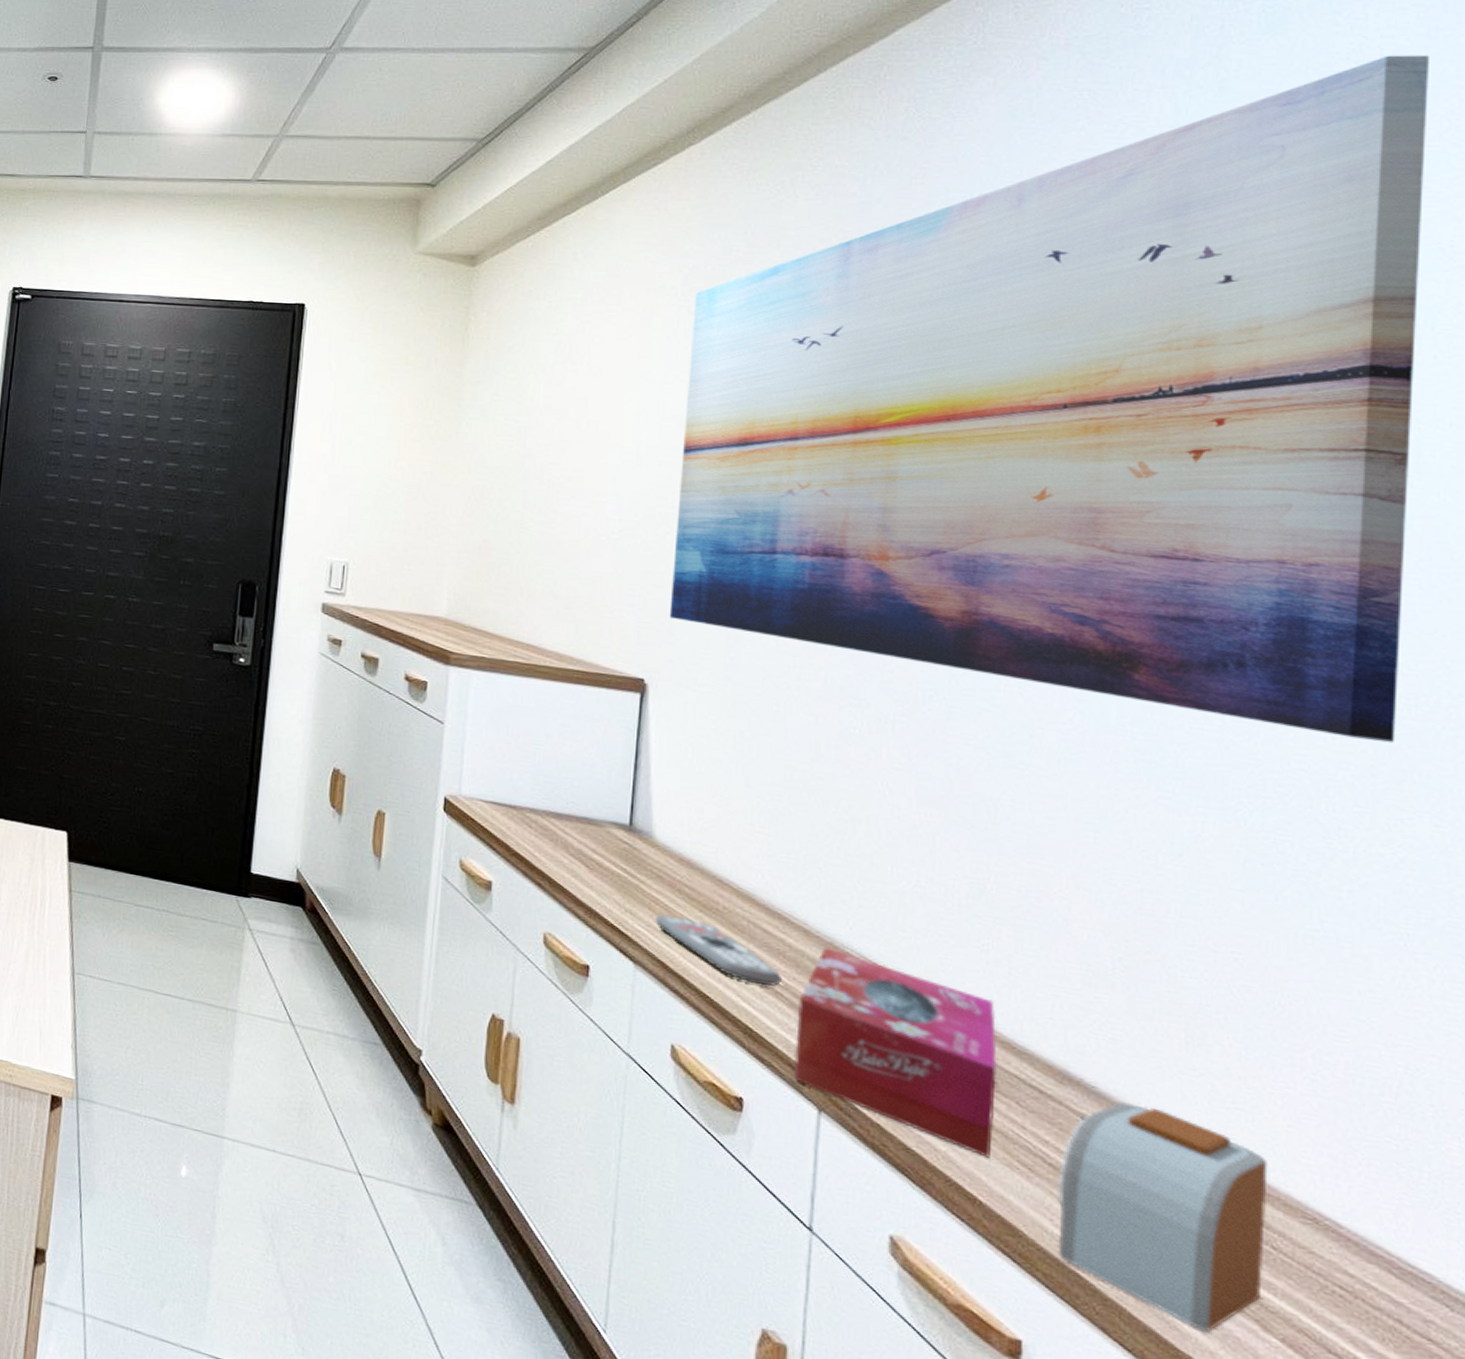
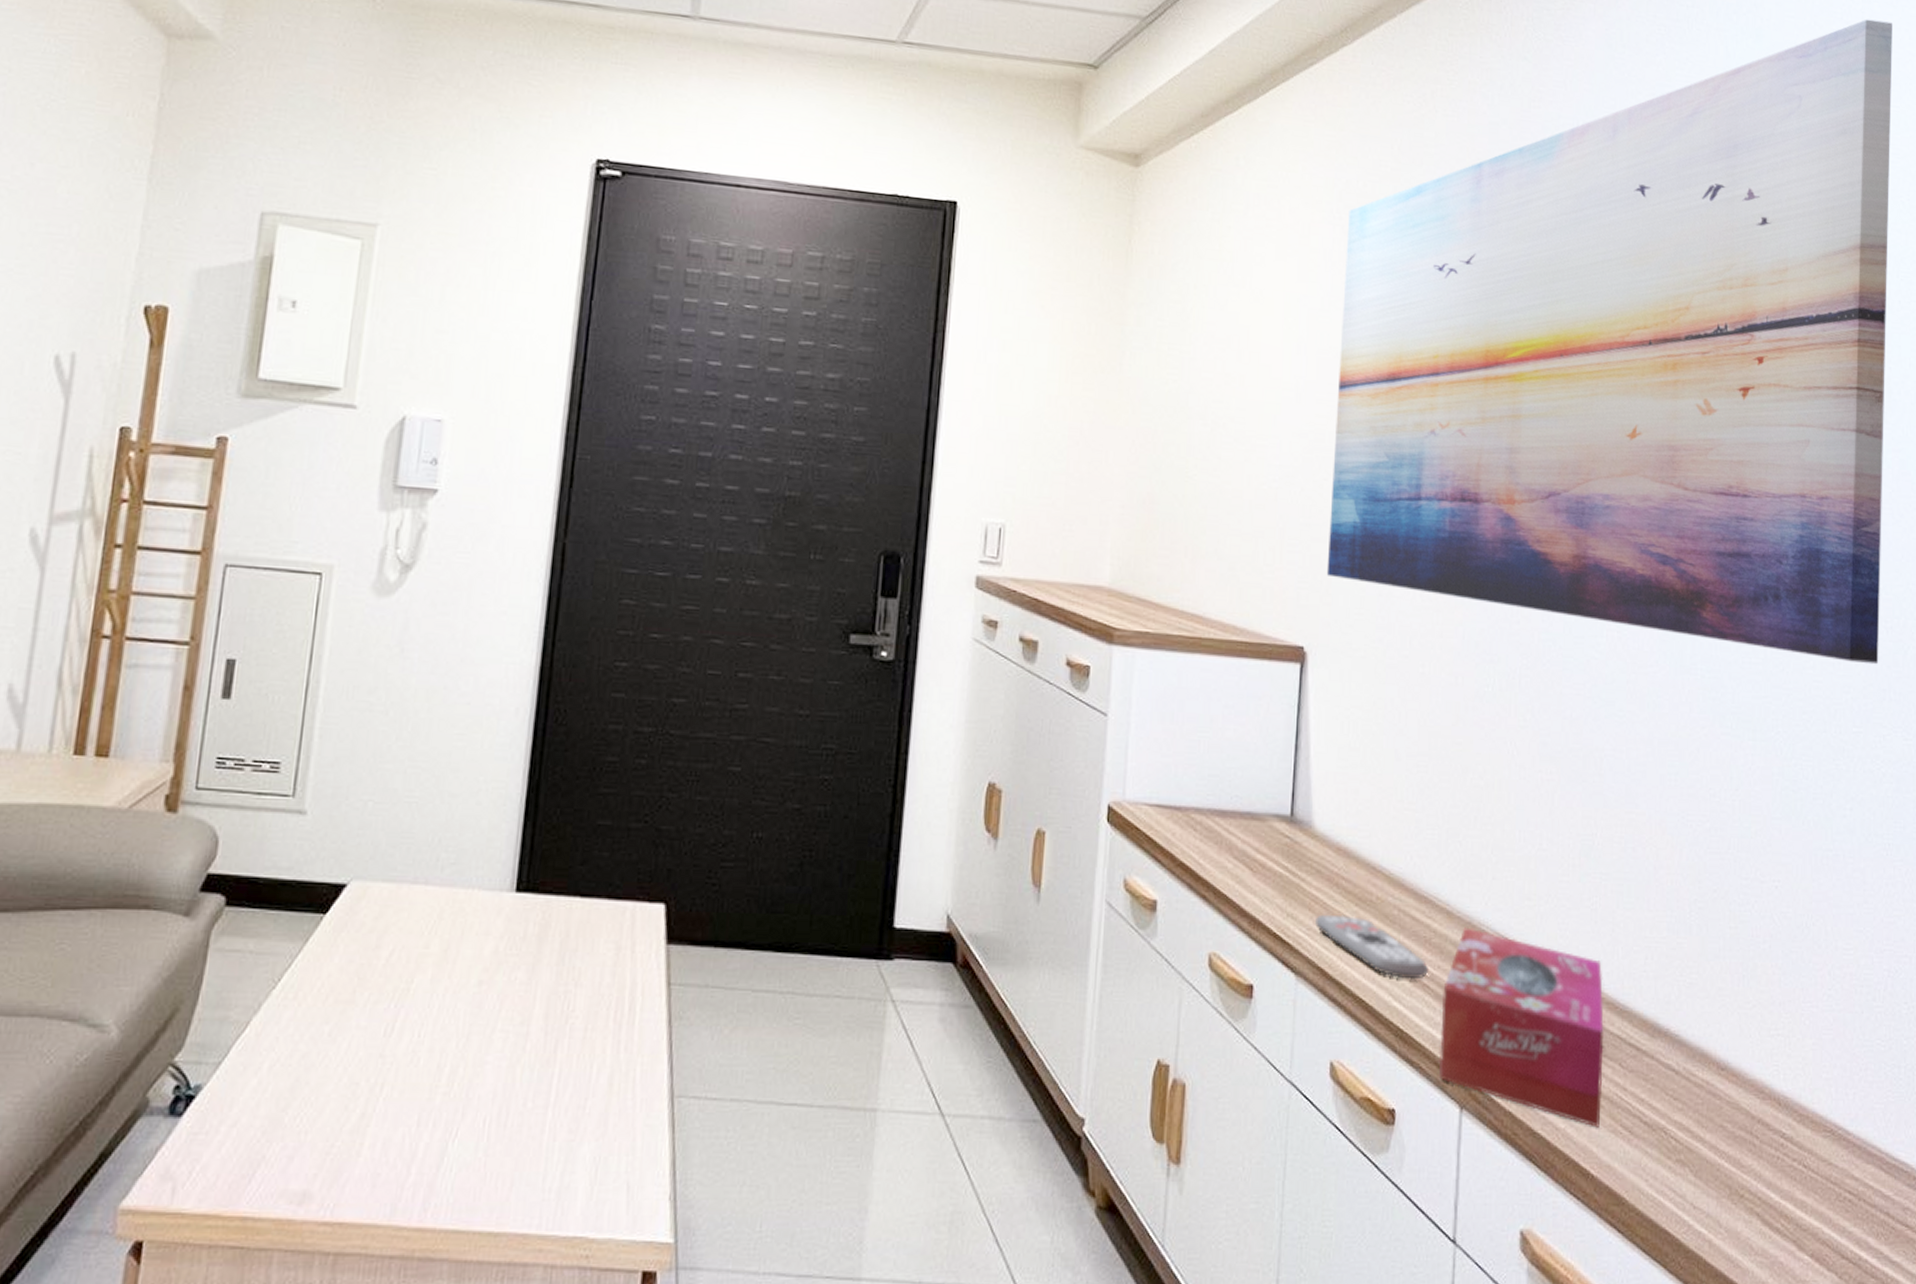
alarm clock: present [1057,1102,1268,1333] -> none [1651,1046,1800,1264]

